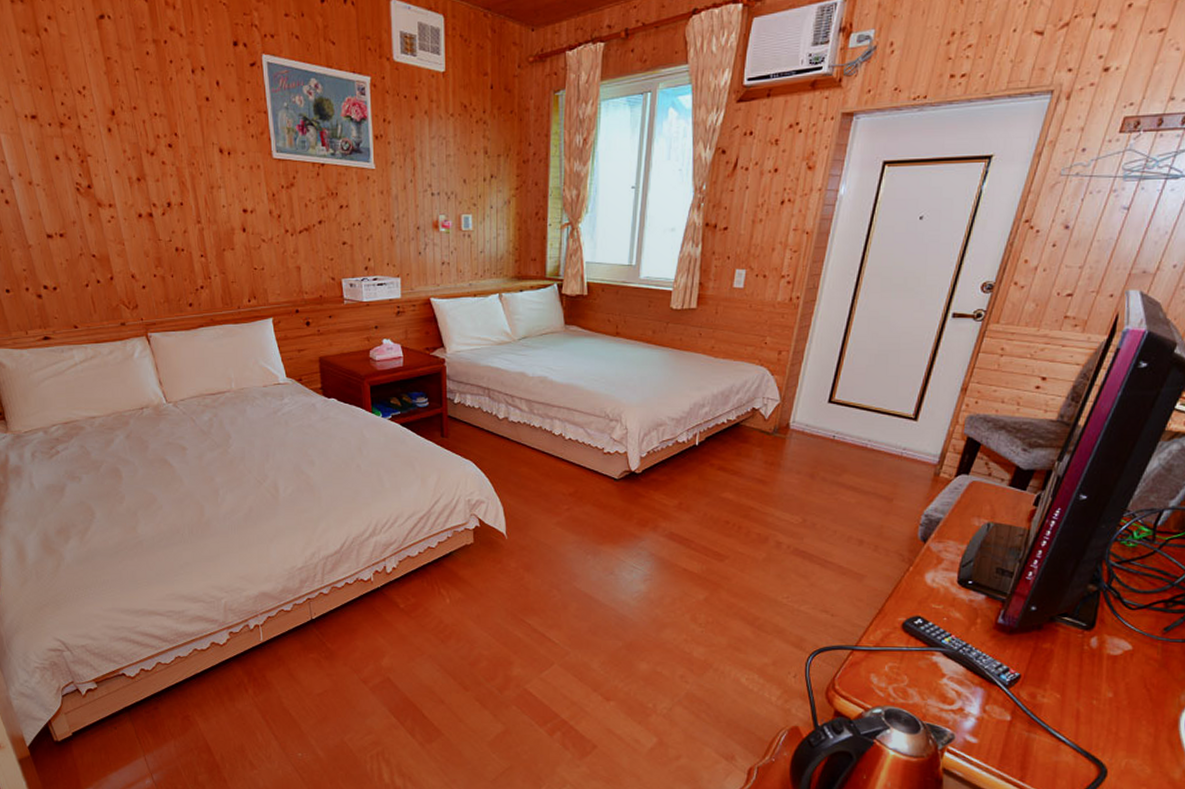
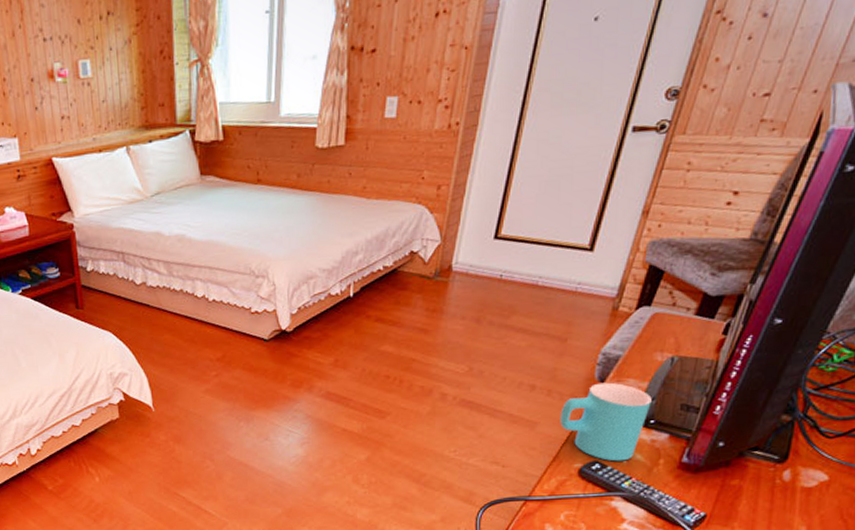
cup: none [885,542,970,618] -> present [560,382,652,462]

